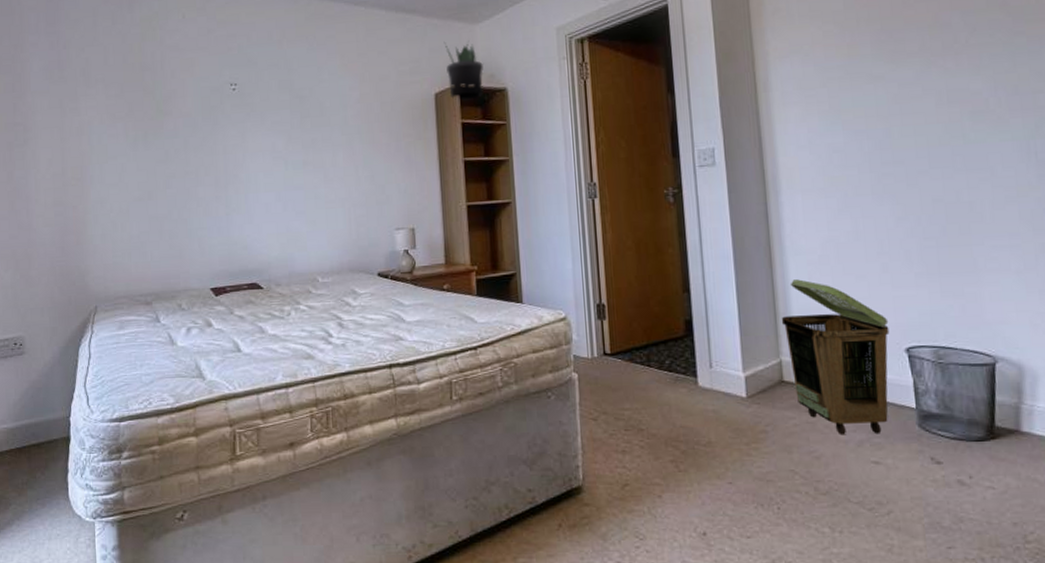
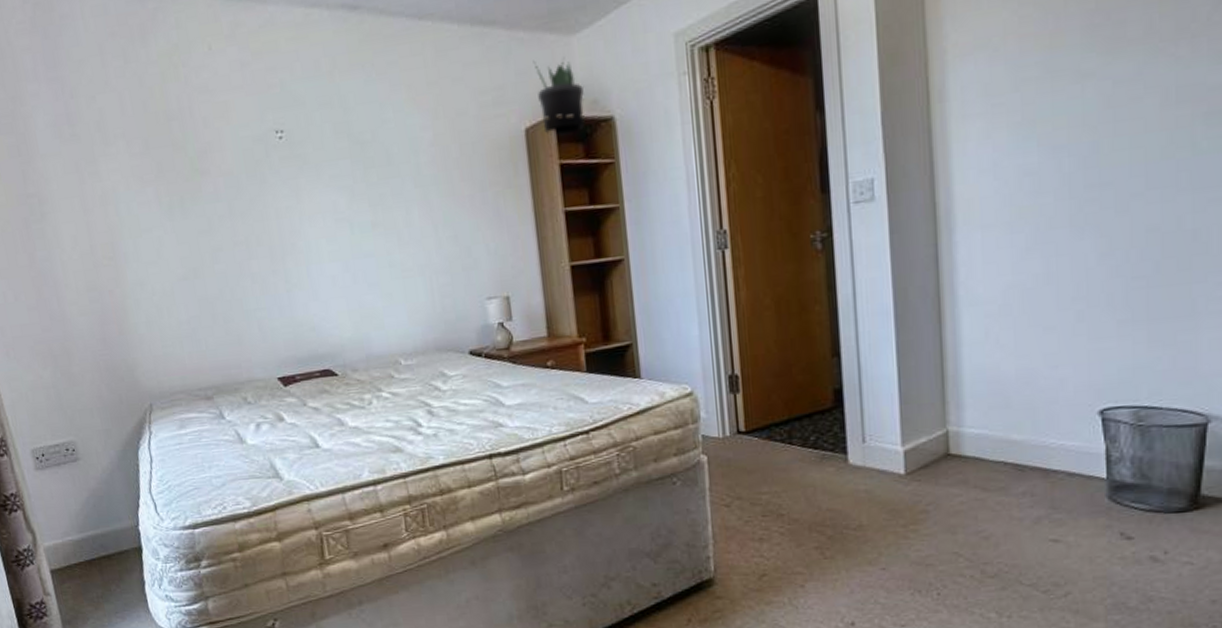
laundry basket: present [781,279,890,435] -> none [949,335,1081,512]

